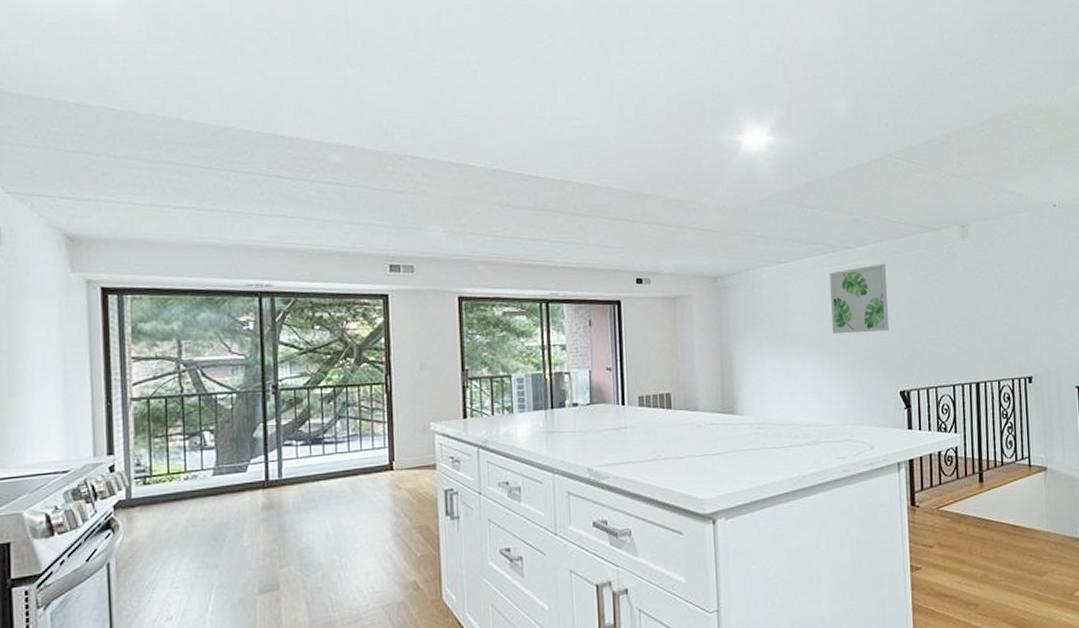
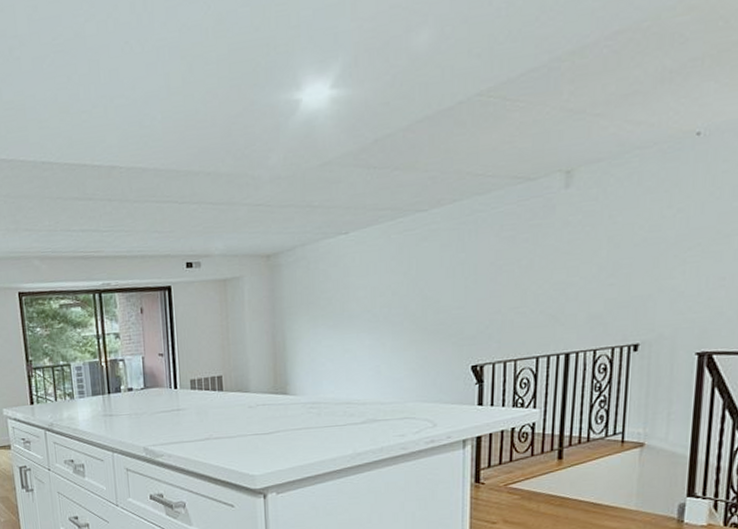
wall art: present [830,263,890,335] -> none [396,225,465,308]

